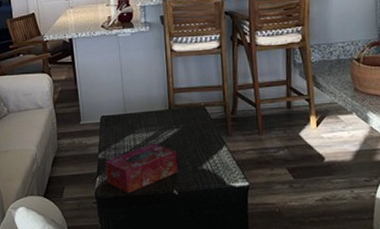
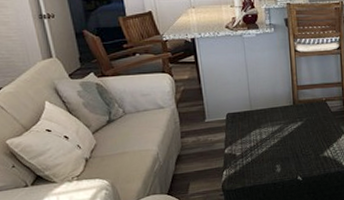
tissue box: present [104,143,178,194] -> none [231,136,302,184]

